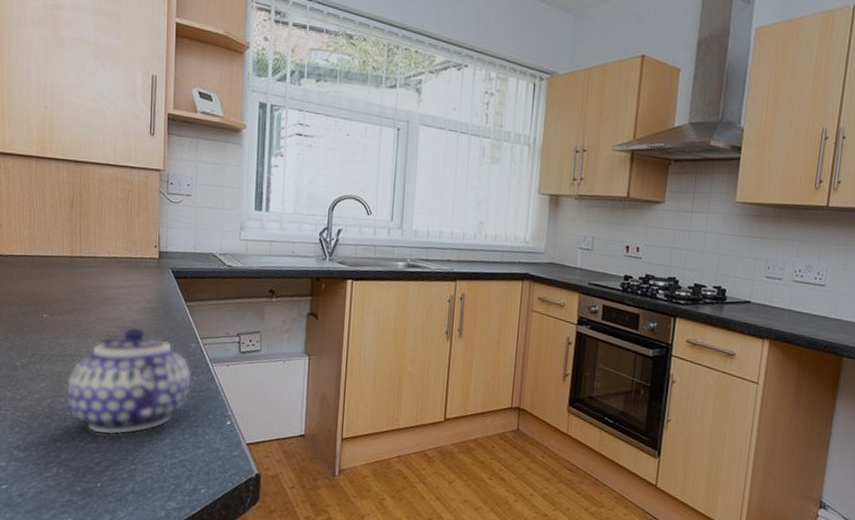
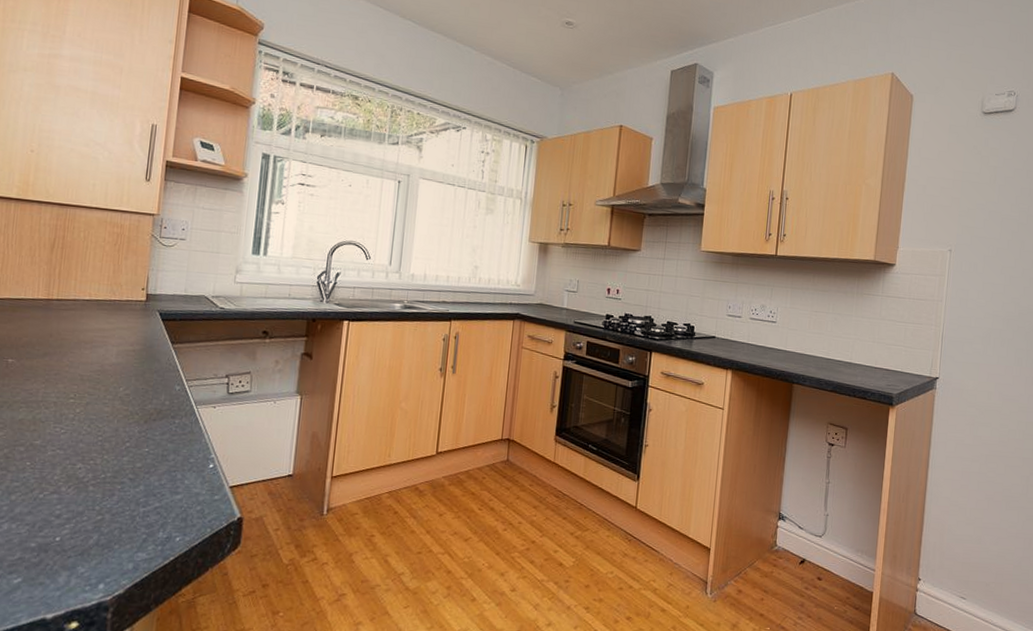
teapot: present [66,327,192,435] -> none [26,370,174,485]

